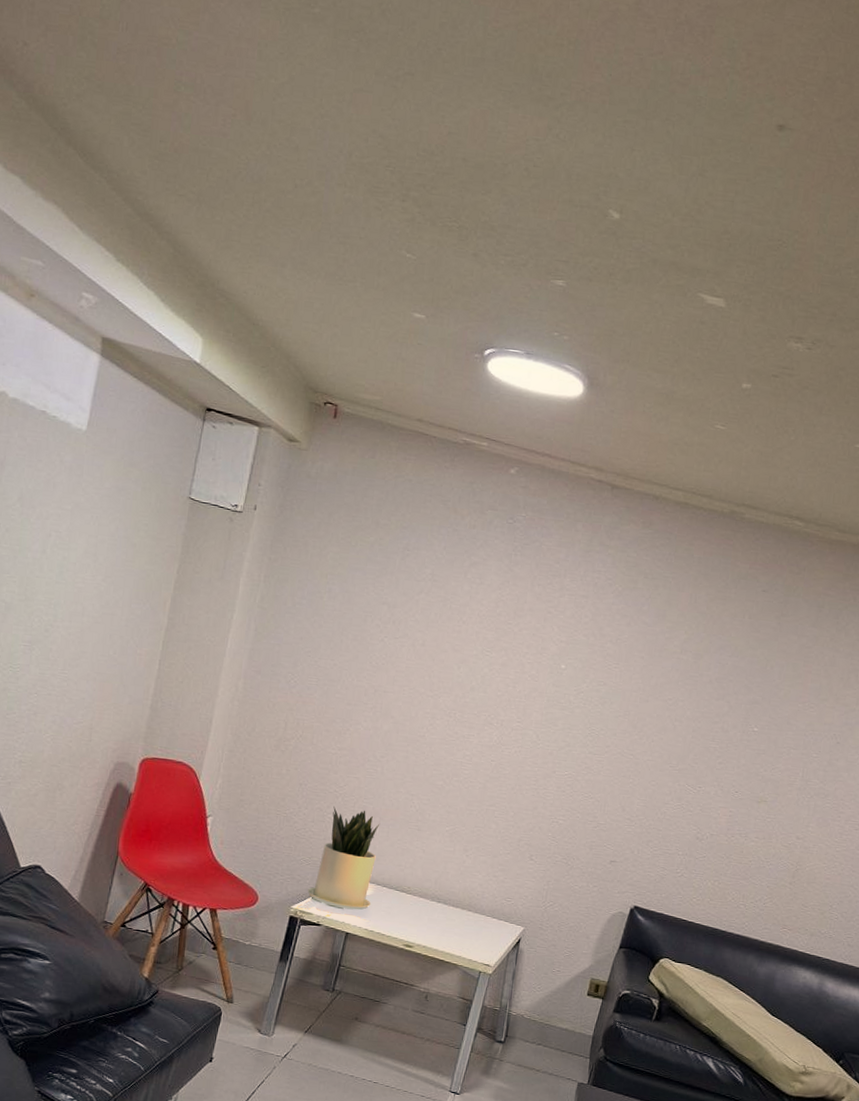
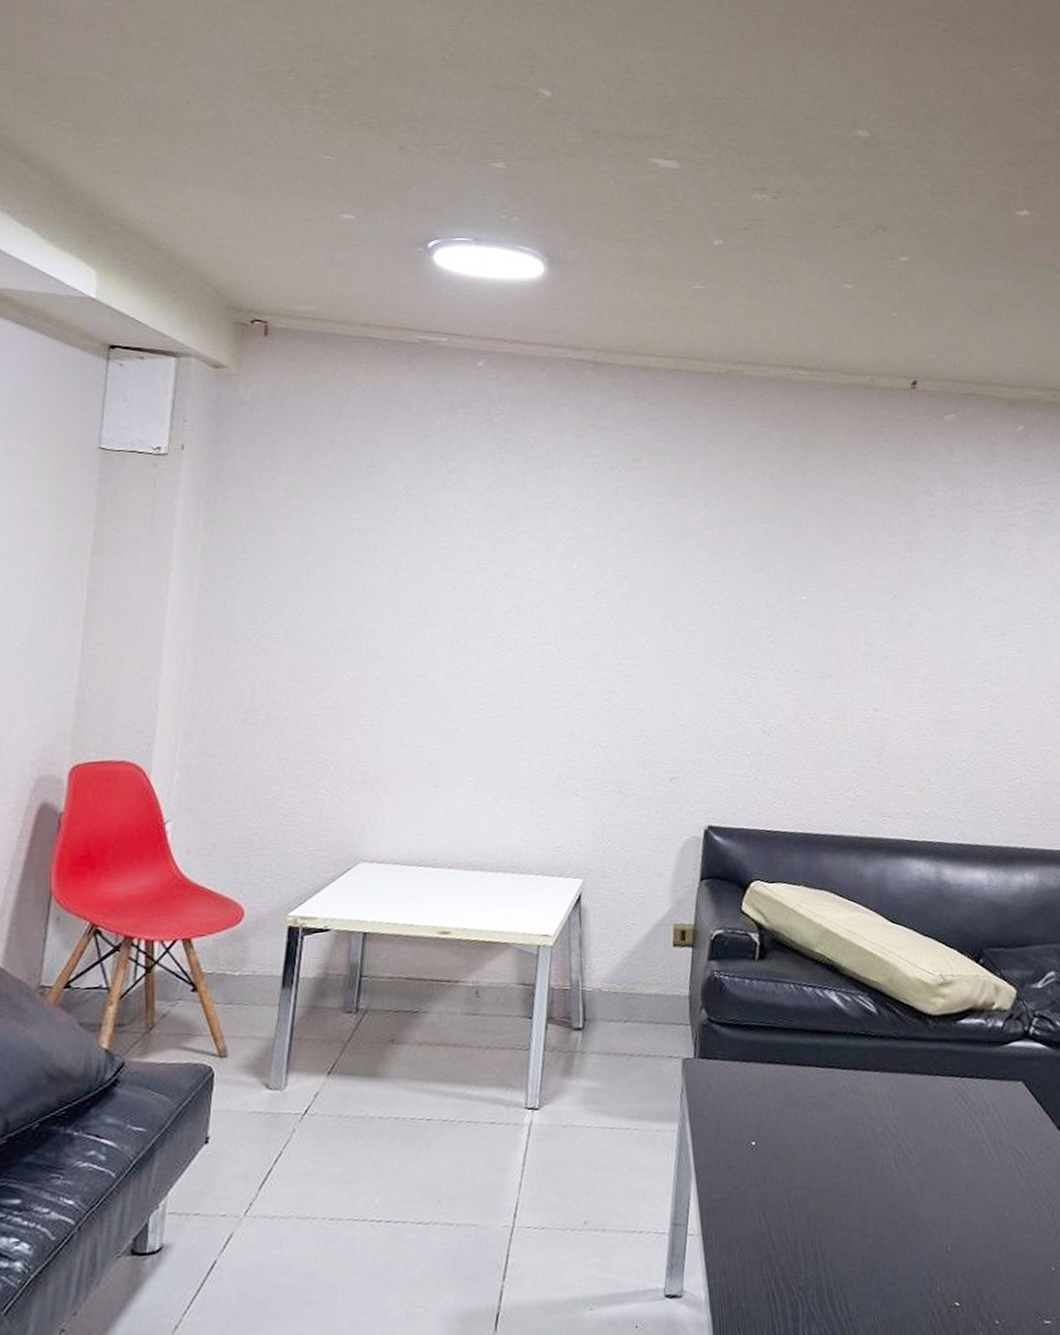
planter: present [308,805,380,911] -> none [307,775,390,904]

